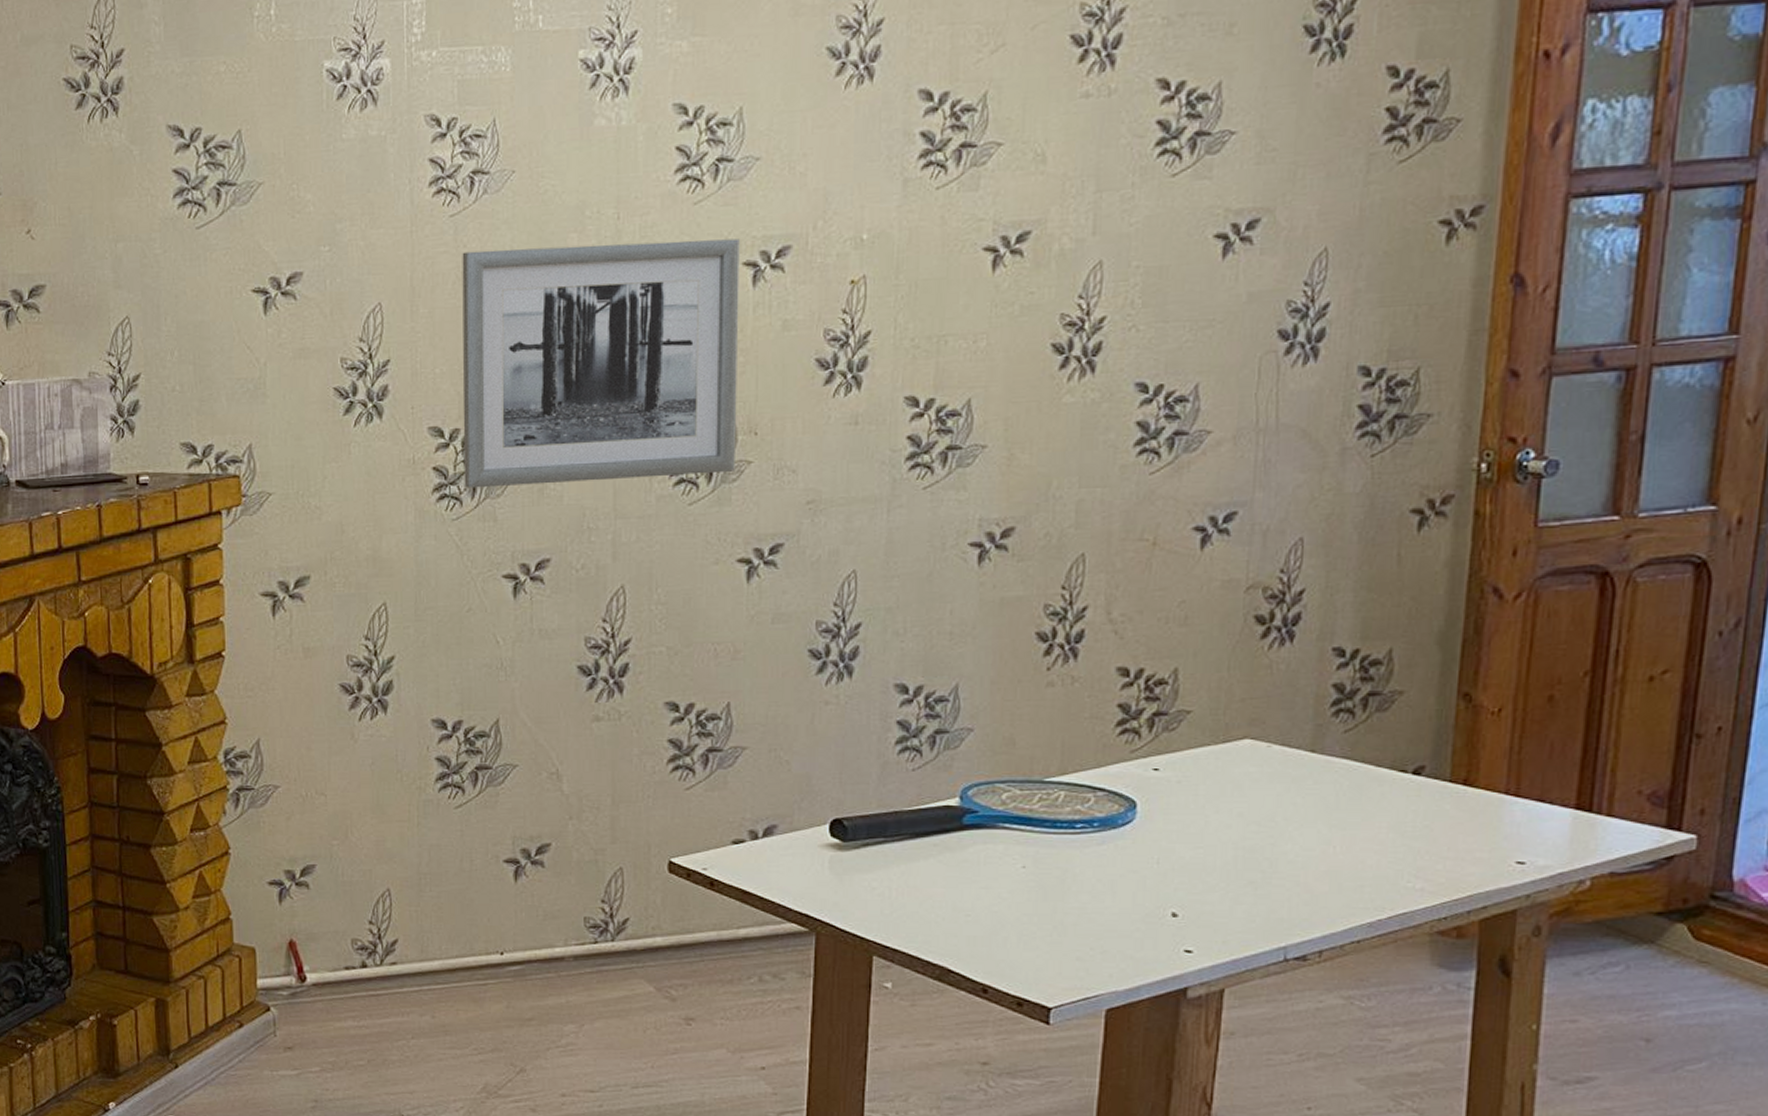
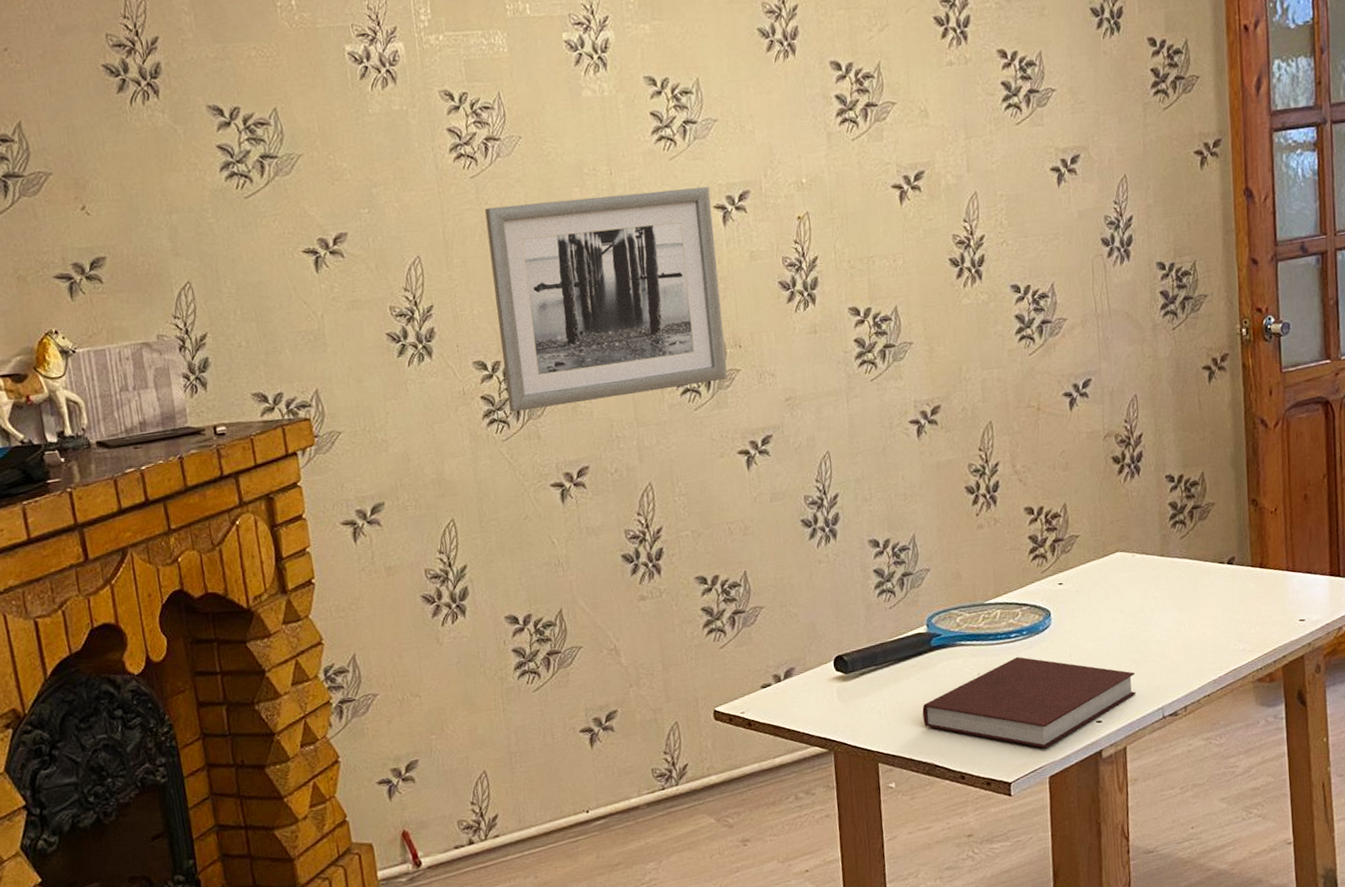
notebook: none [940,854,1250,973] -> present [922,657,1137,749]

